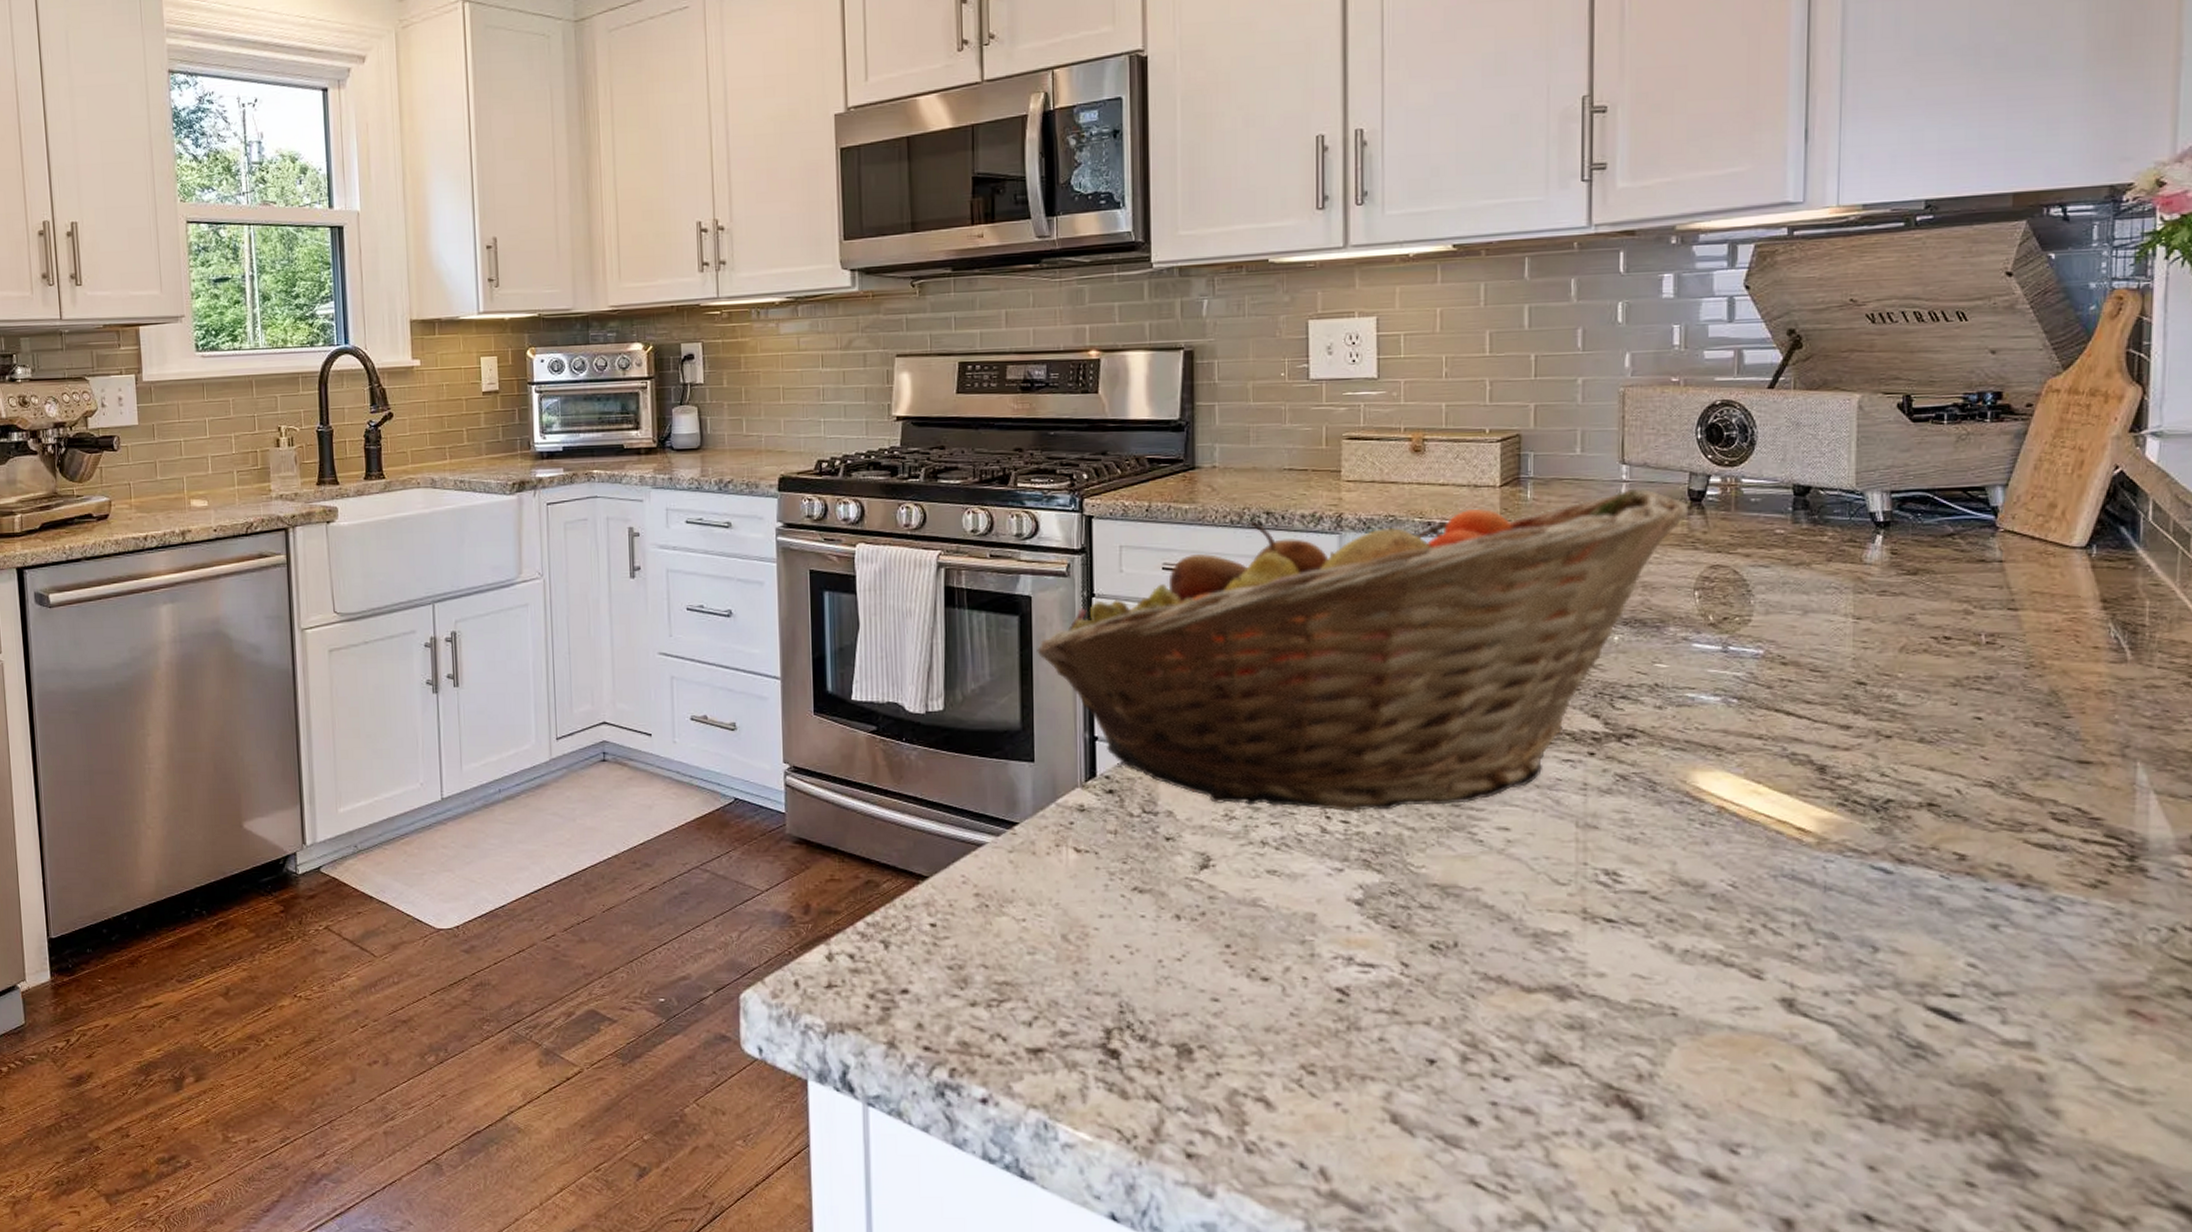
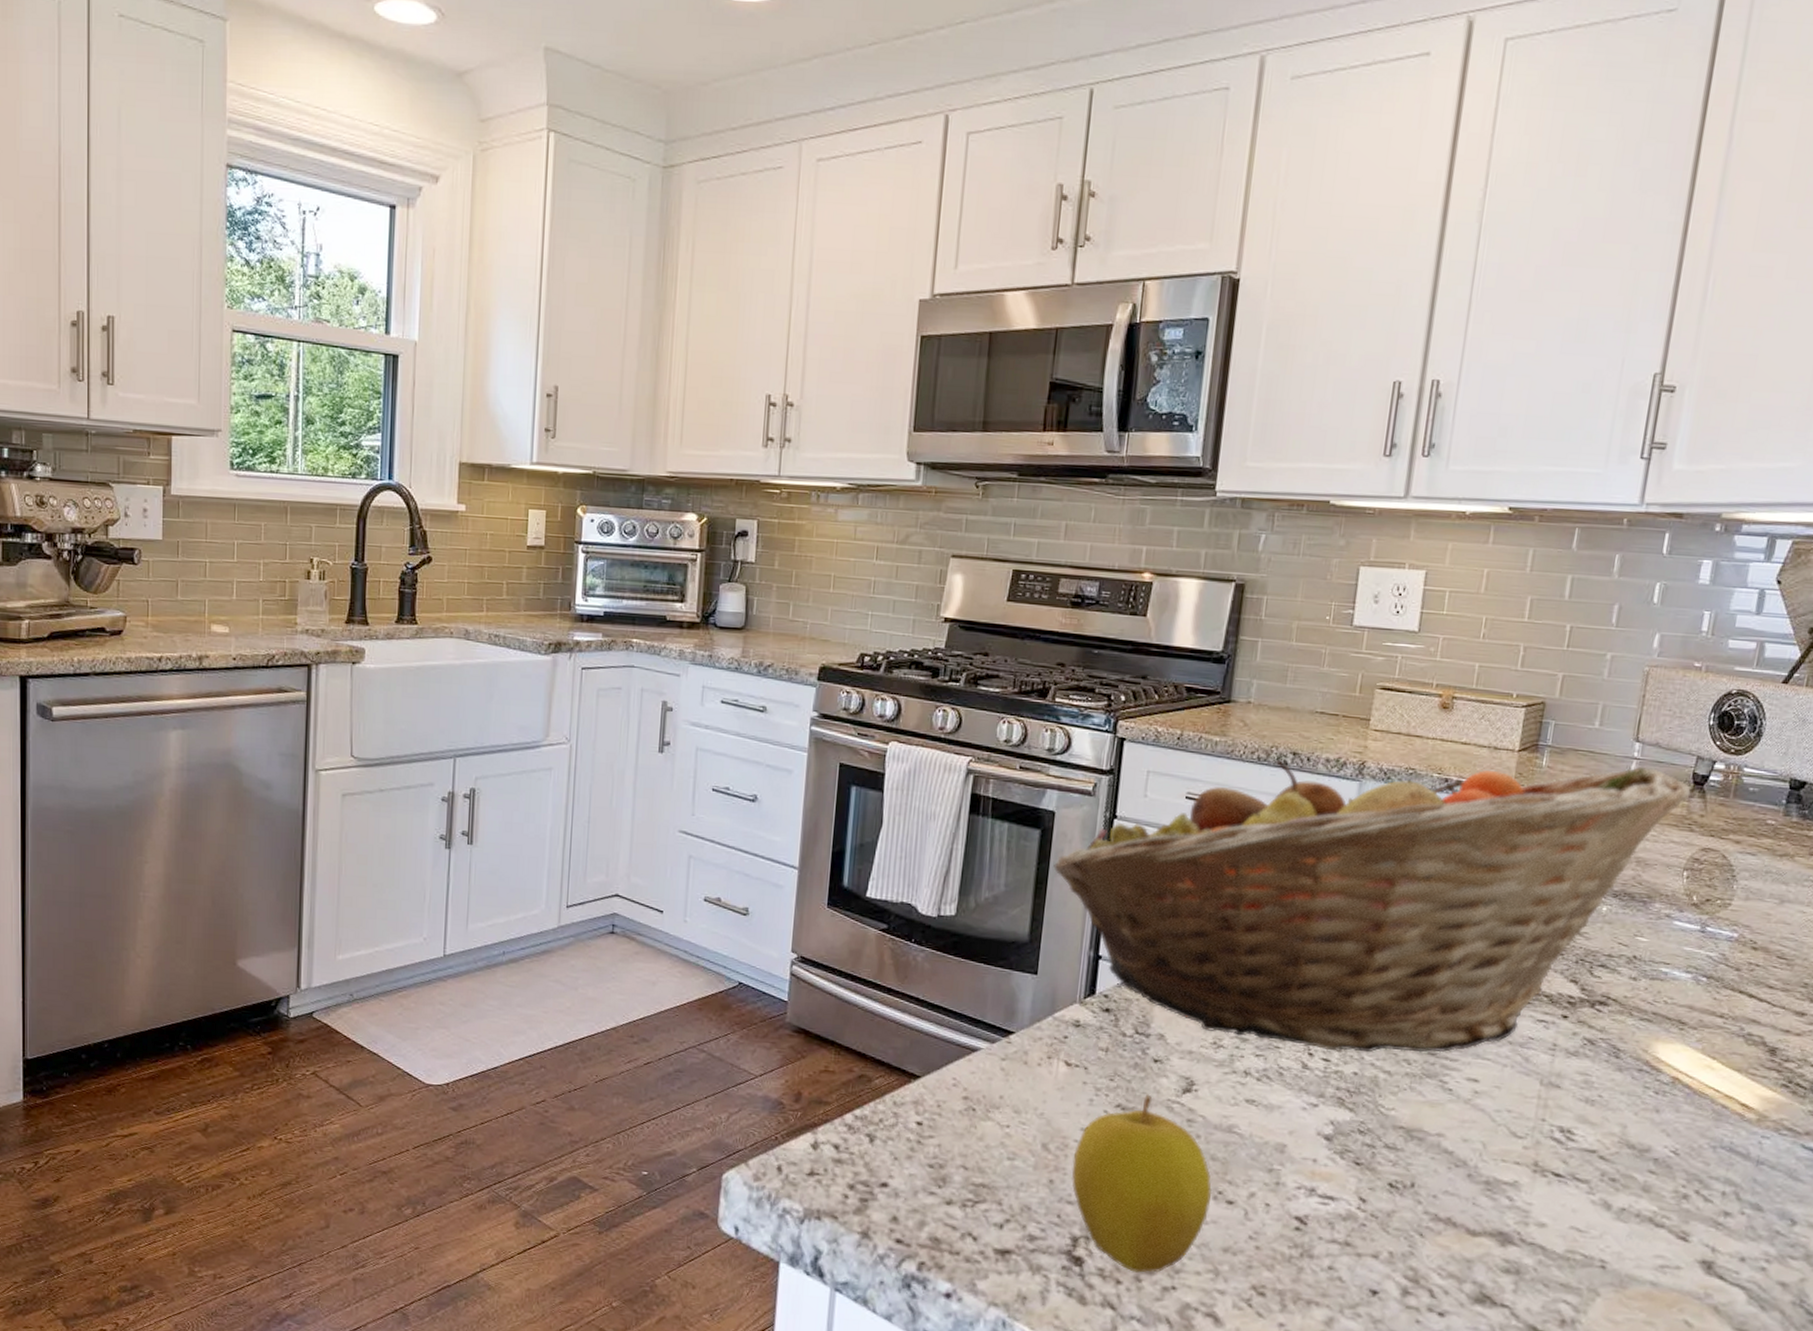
apple: none [1095,874,1245,1061] -> present [1071,1094,1212,1273]

